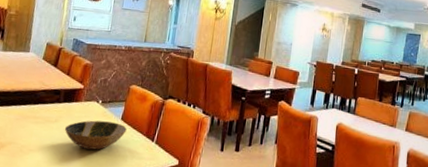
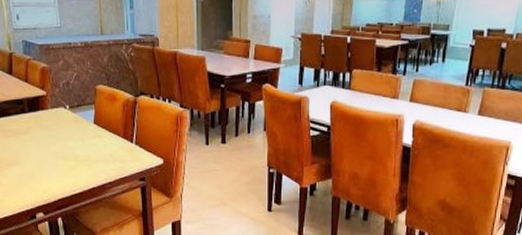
bowl: present [64,120,127,150] -> none [37,127,102,158]

